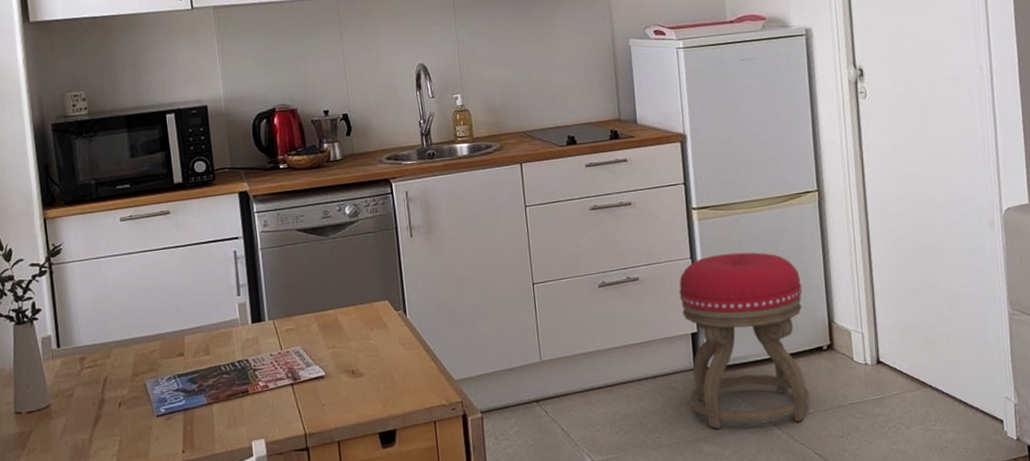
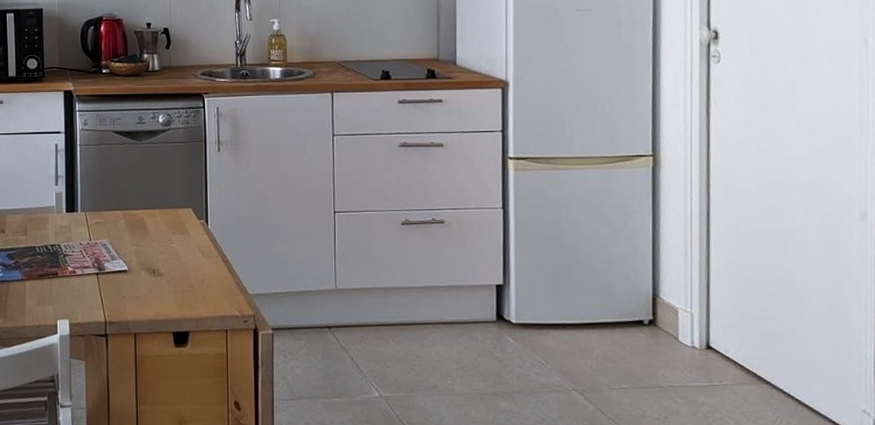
stool: present [679,252,810,429] -> none [486,209,626,395]

